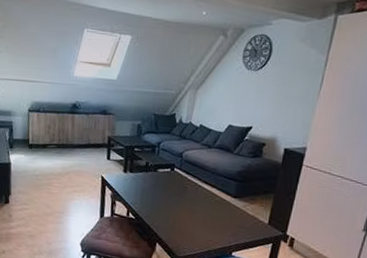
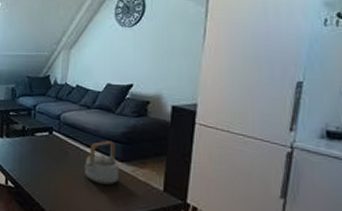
teapot: none [200,178,232,218] -> present [84,141,119,185]

